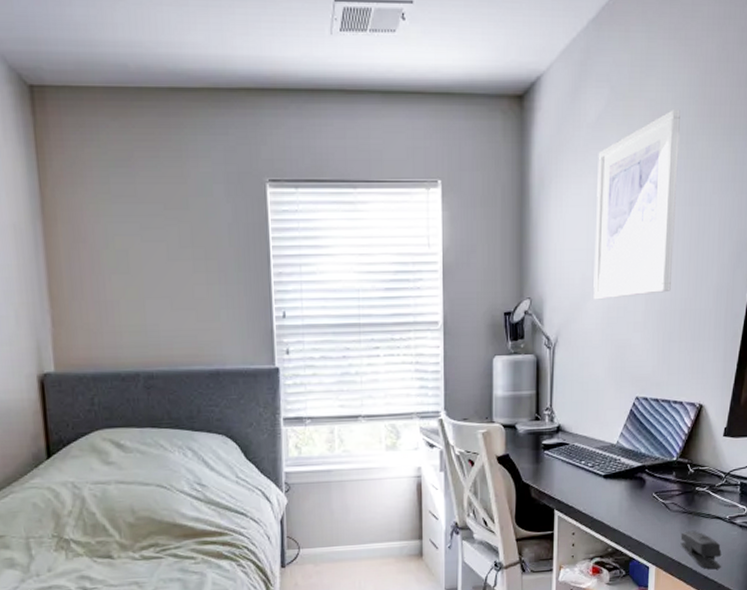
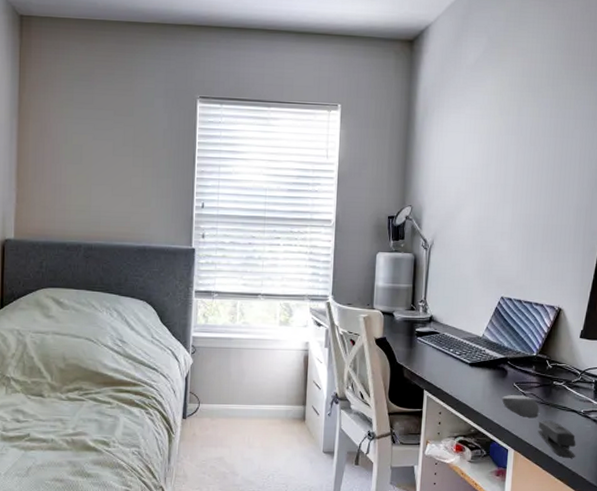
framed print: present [593,110,680,300] -> none [466,57,548,211]
computer mouse: none [640,505,681,530] -> present [501,394,539,418]

